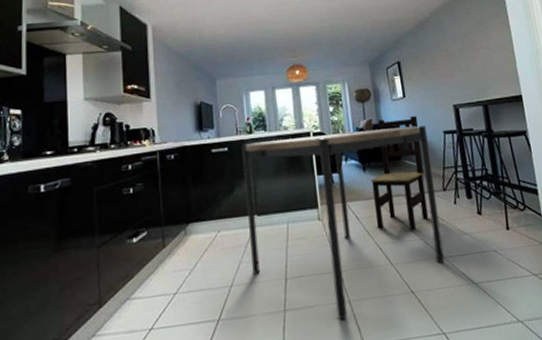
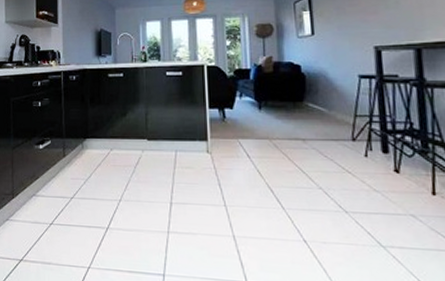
dining table: present [242,126,445,321] -> none [136,66,347,253]
dining chair: present [371,116,429,231] -> none [266,56,332,179]

